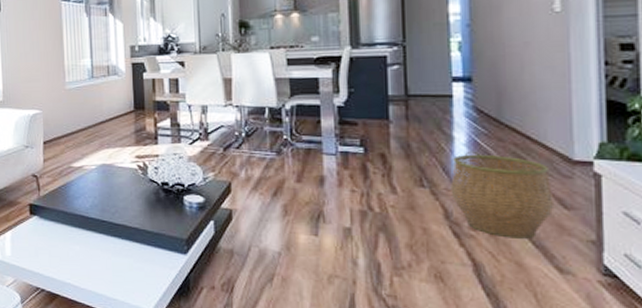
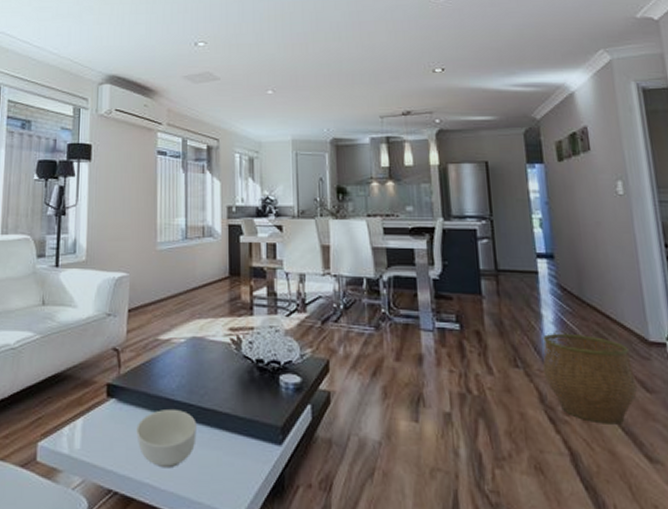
bowl: none [57,224,110,272] -> present [136,408,197,468]

